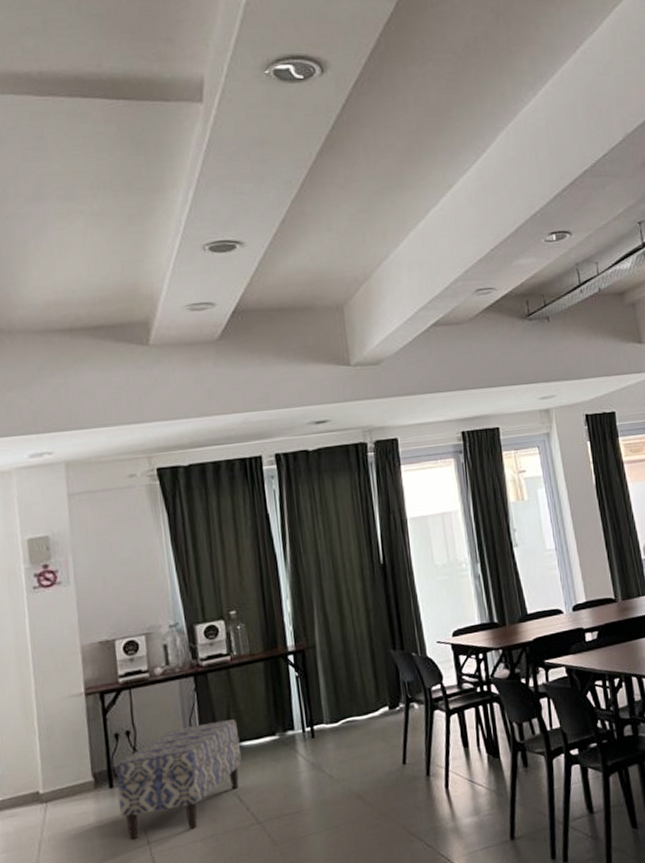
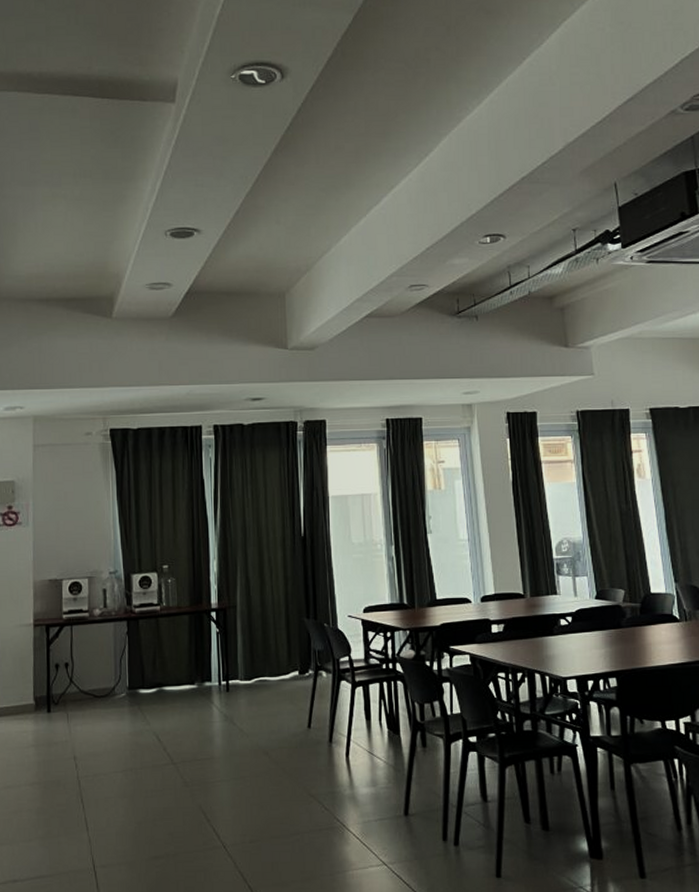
bench: present [116,719,243,841] -> none [54,665,163,763]

